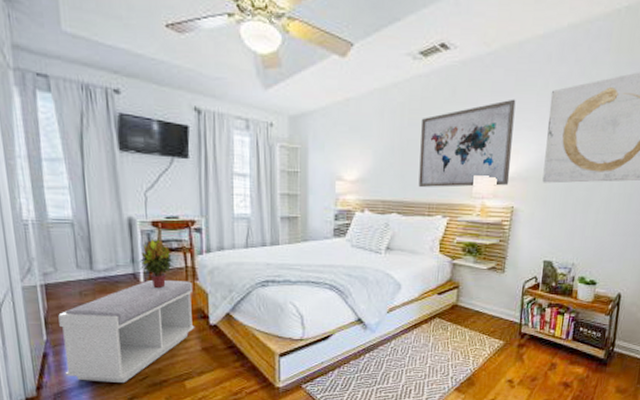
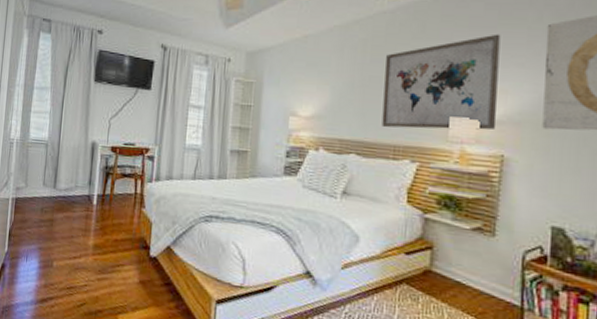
bench: present [58,279,195,382] -> none [15,202,139,306]
potted plant: present [138,239,174,288] -> none [94,163,125,212]

